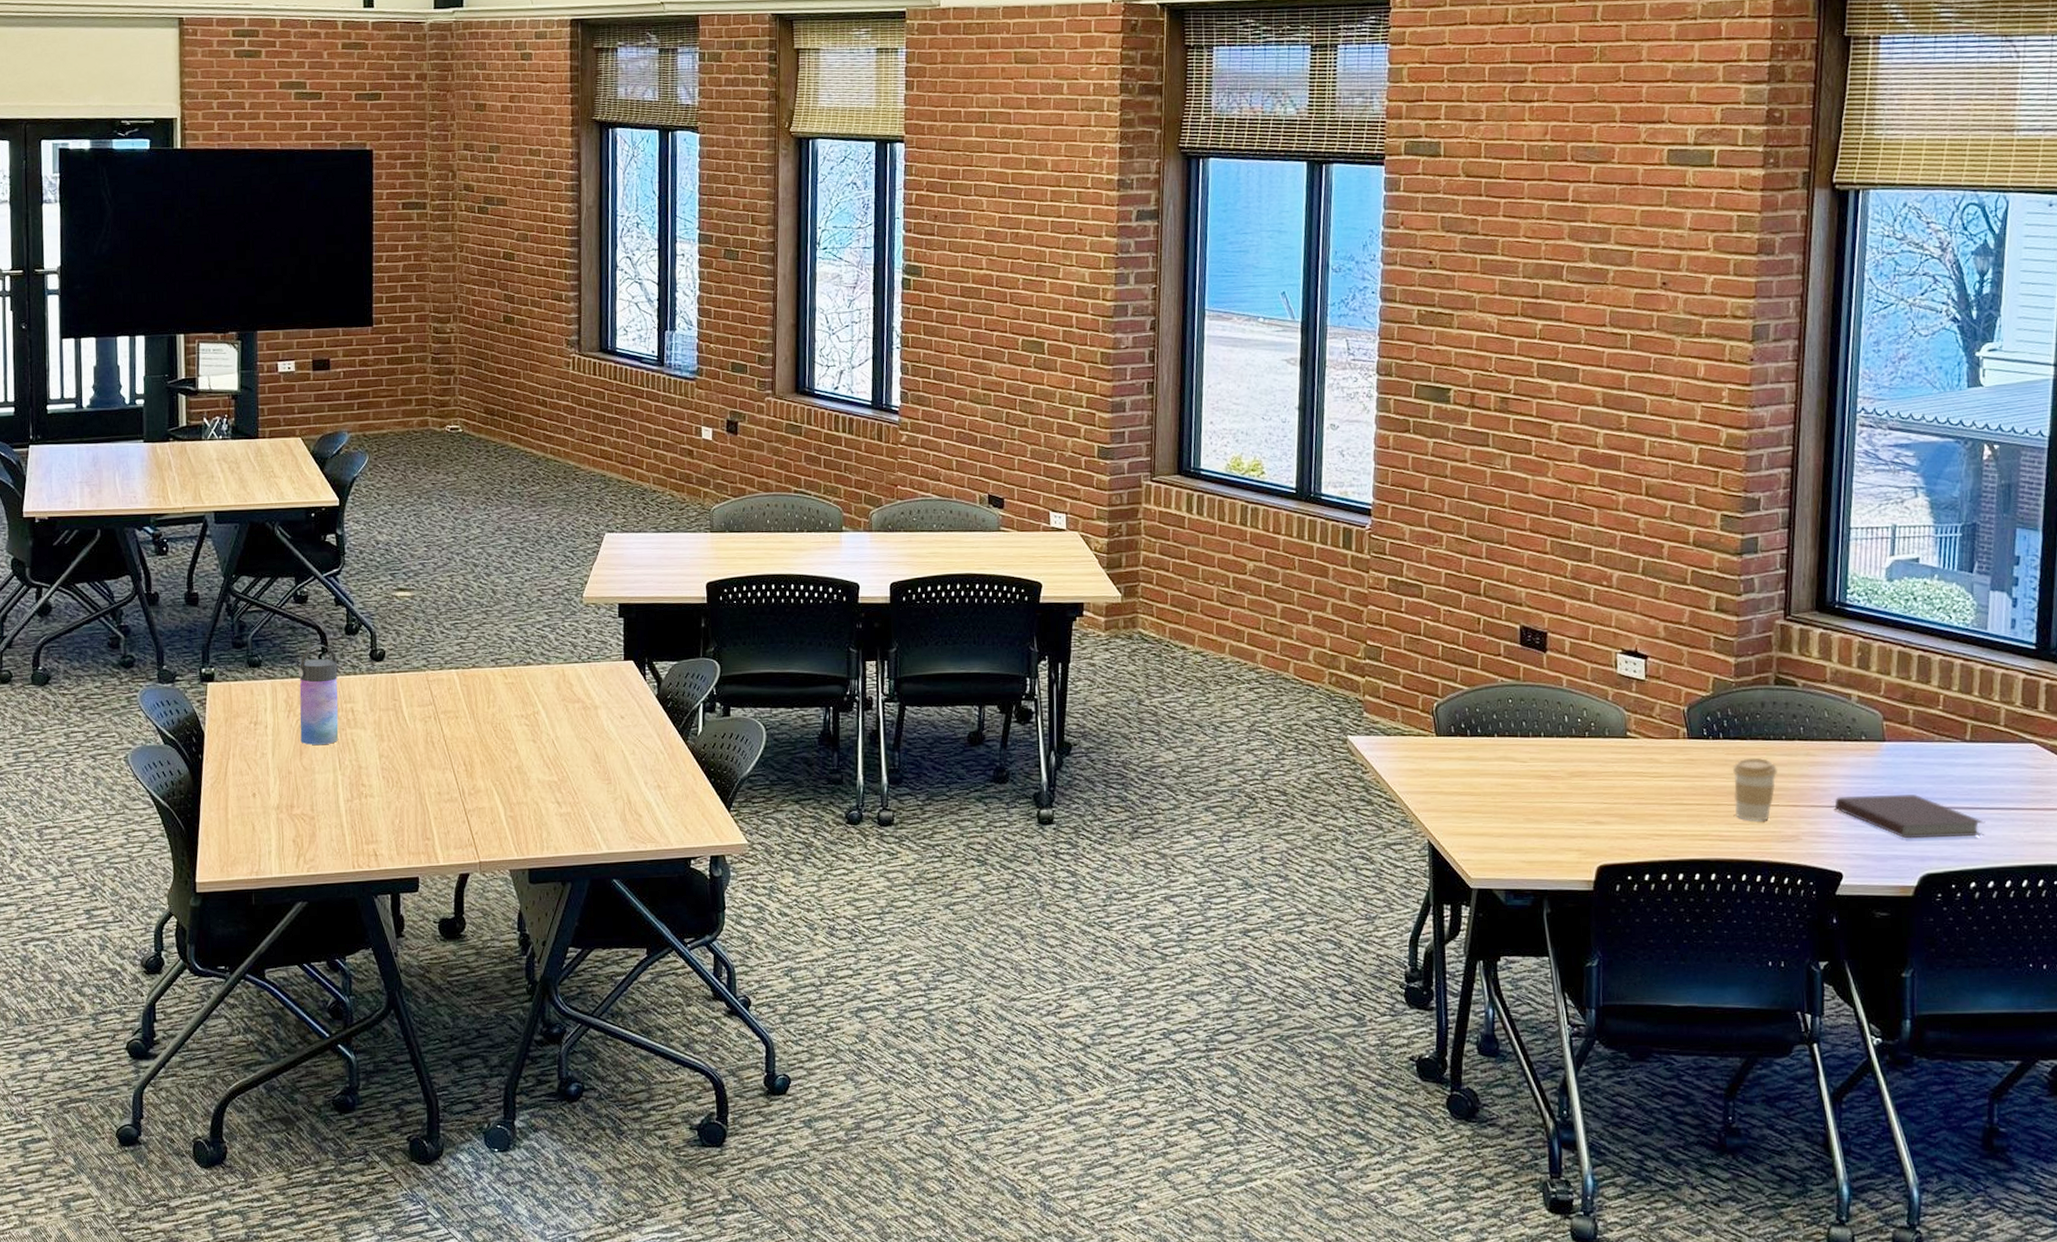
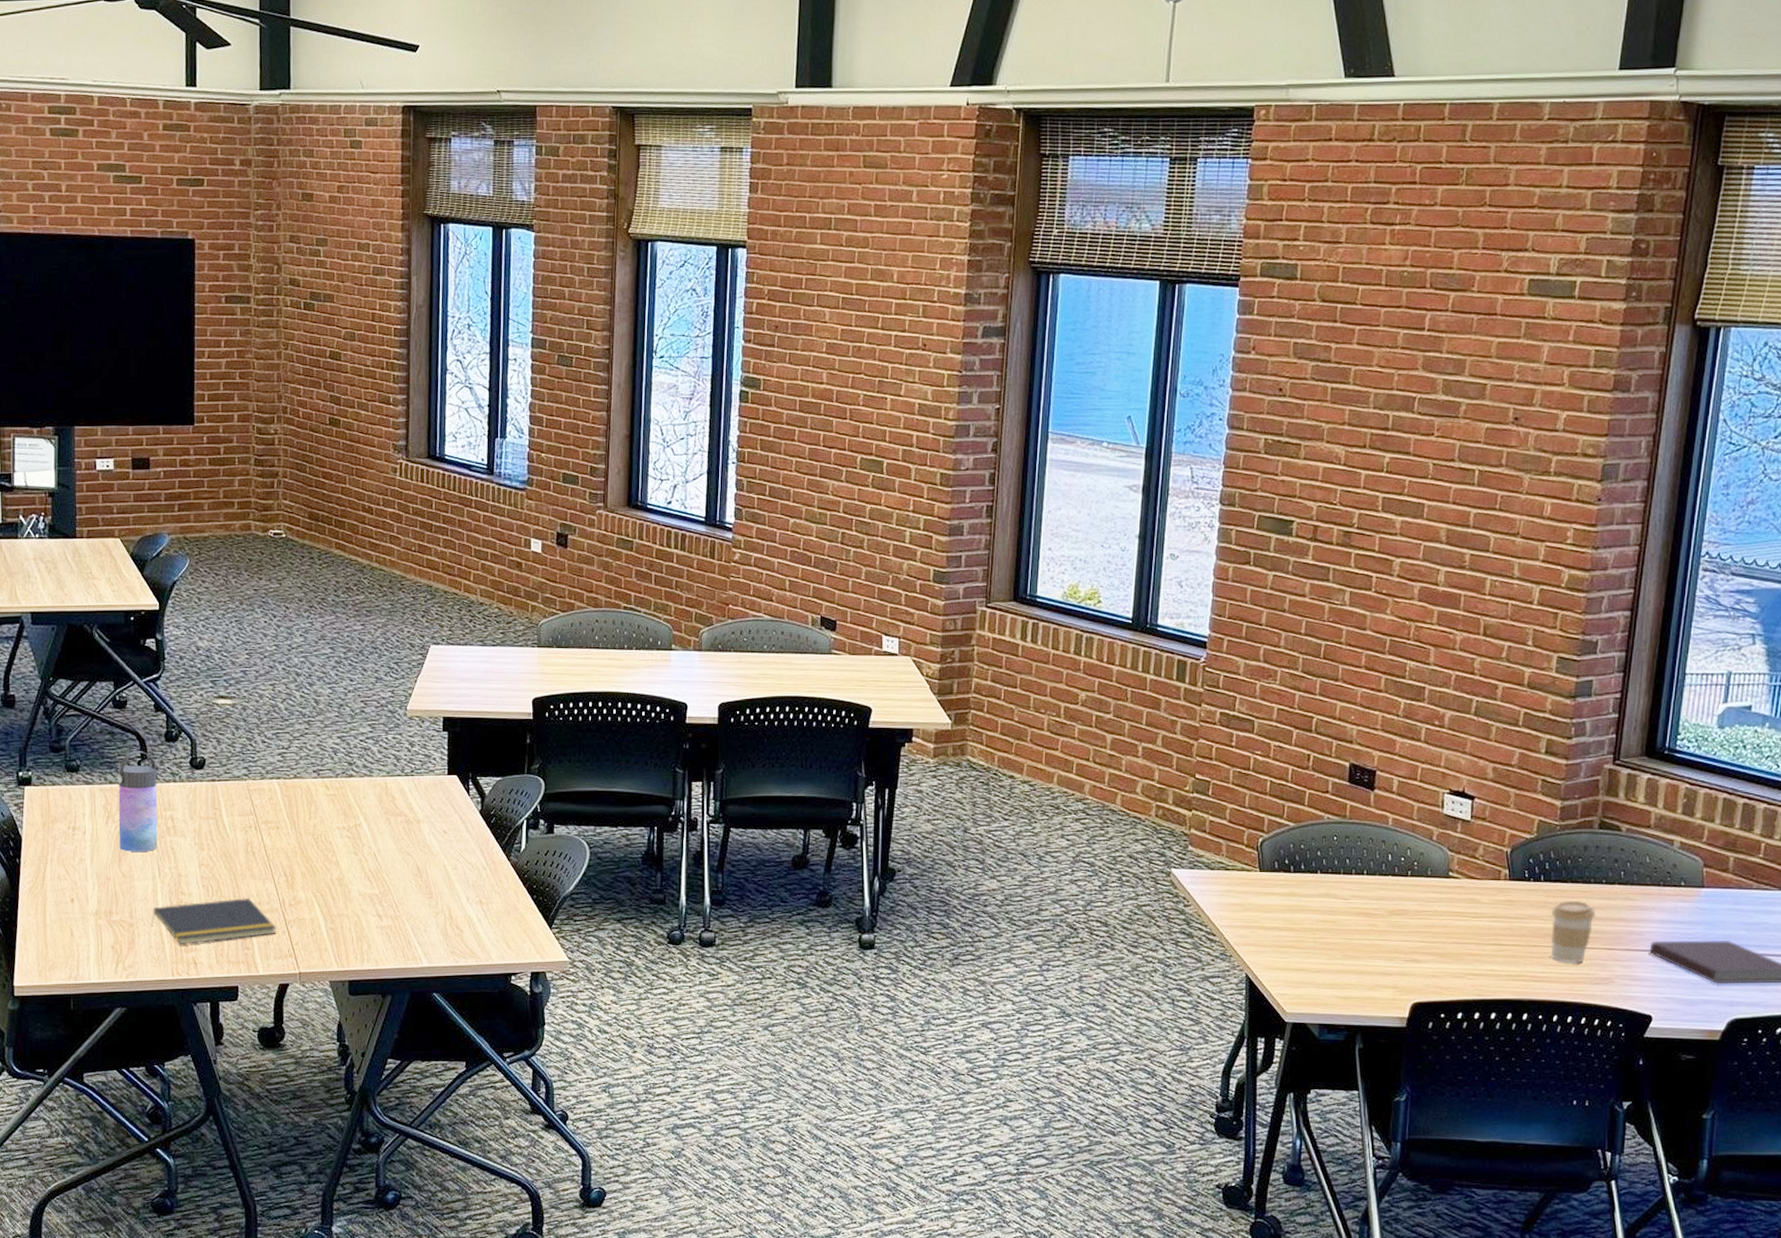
notepad: none [332,788,457,837] -> present [151,898,277,944]

